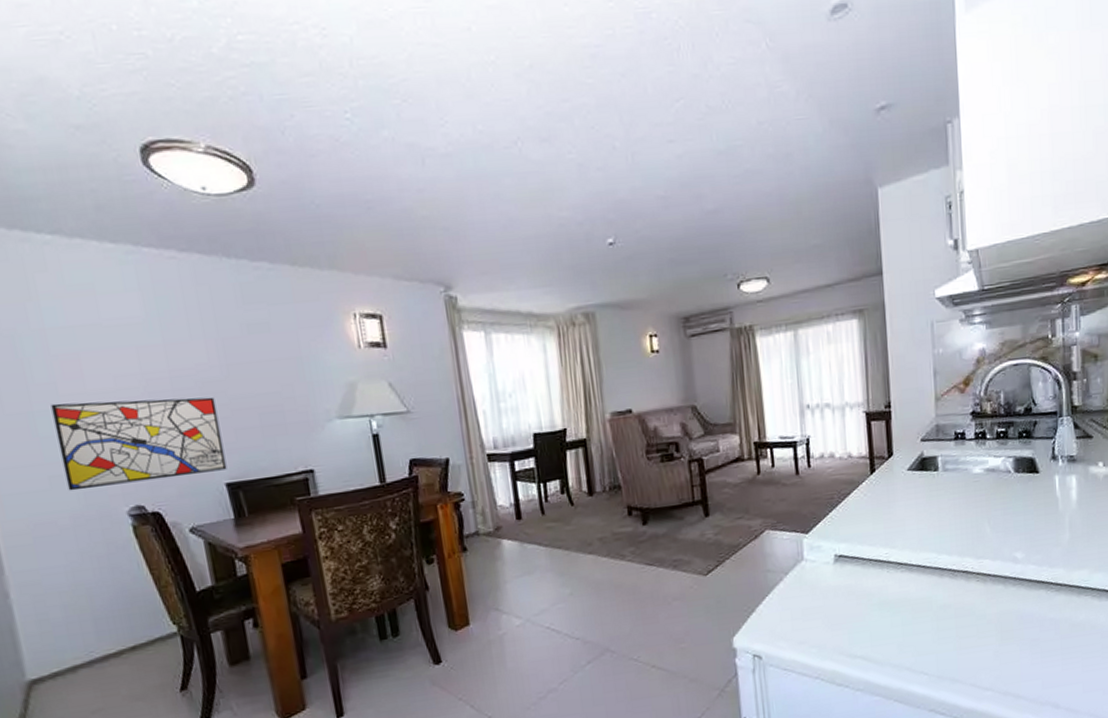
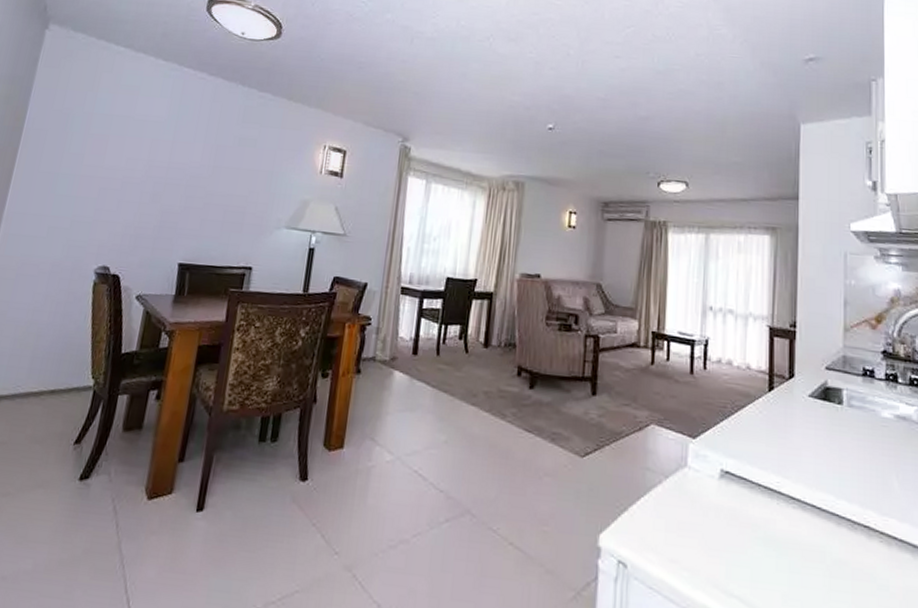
wall art: present [50,397,227,491] -> none [58,170,195,252]

